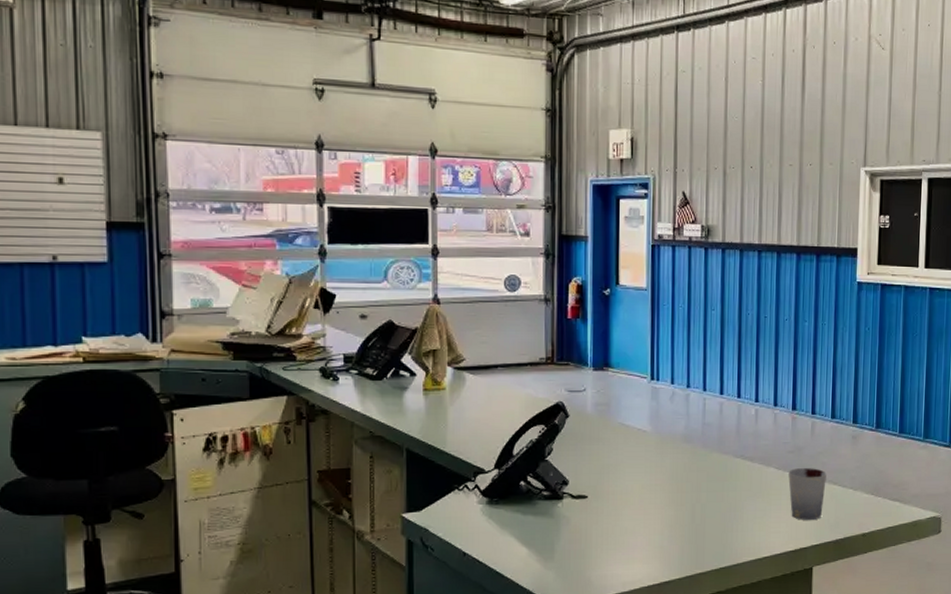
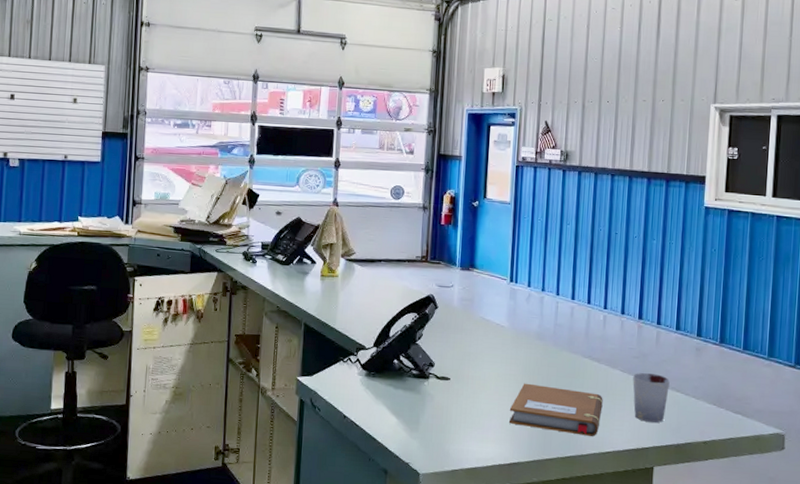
notebook: none [656,492,758,543] -> present [509,383,603,436]

